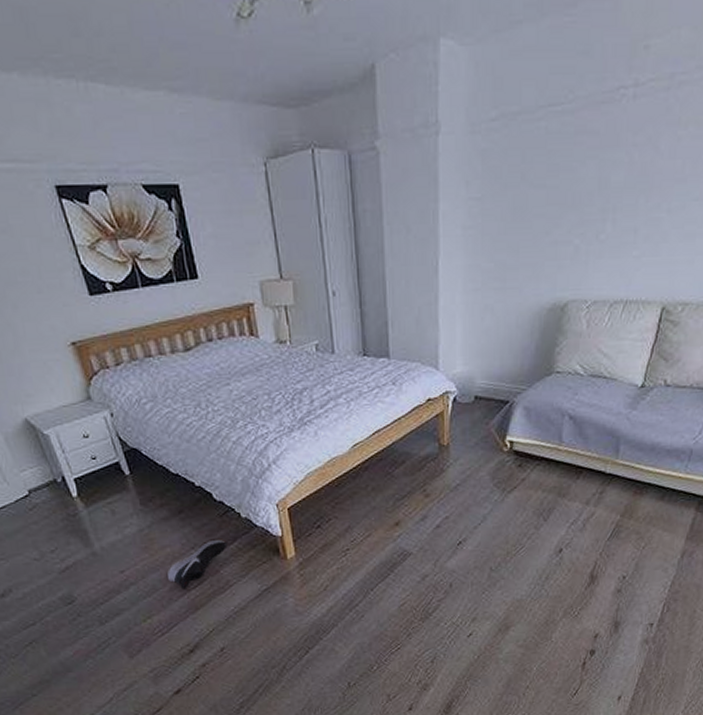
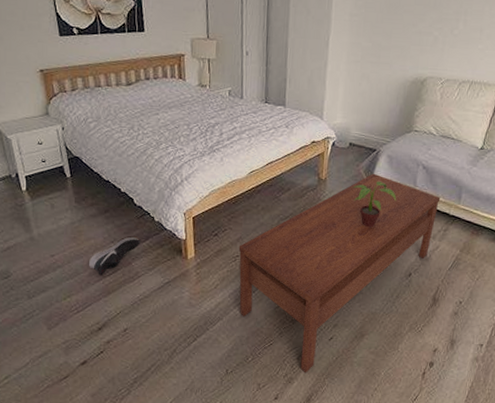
coffee table: none [348,431,594,678] -> present [238,173,441,373]
potted plant: none [482,441,539,499] -> present [352,182,397,228]

